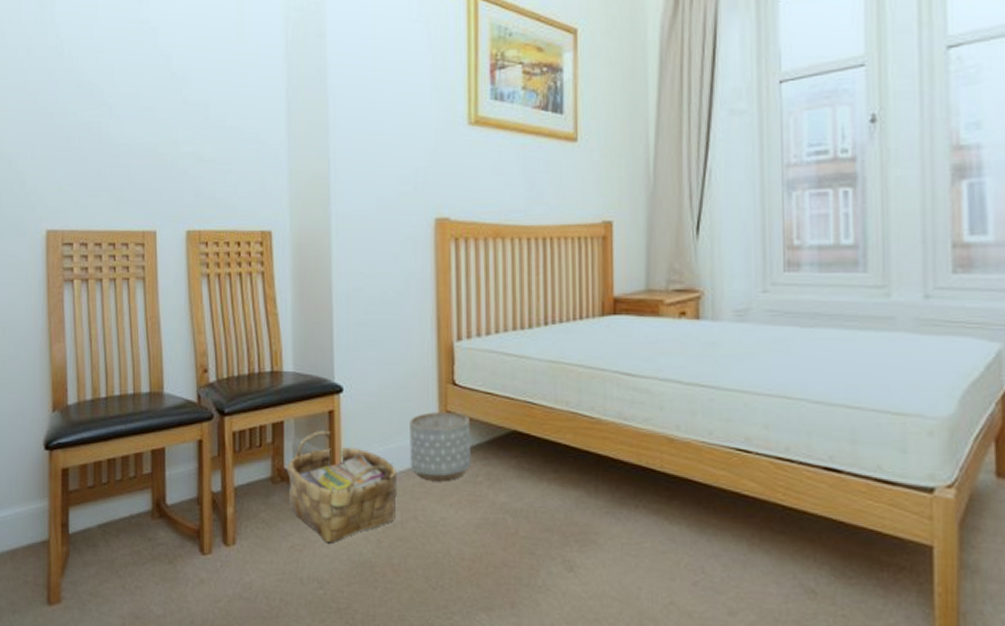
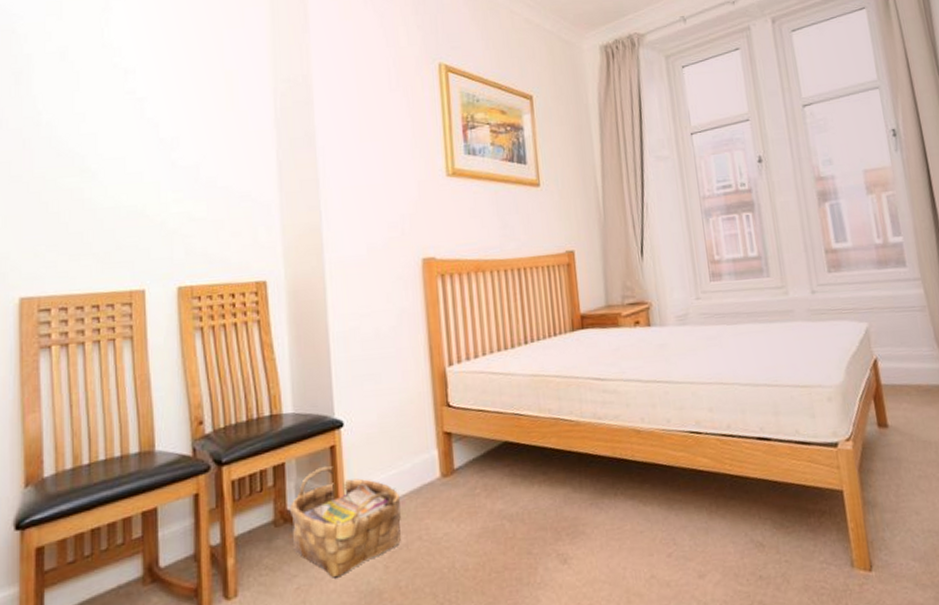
planter: present [410,412,472,480] -> none [409,432,469,499]

